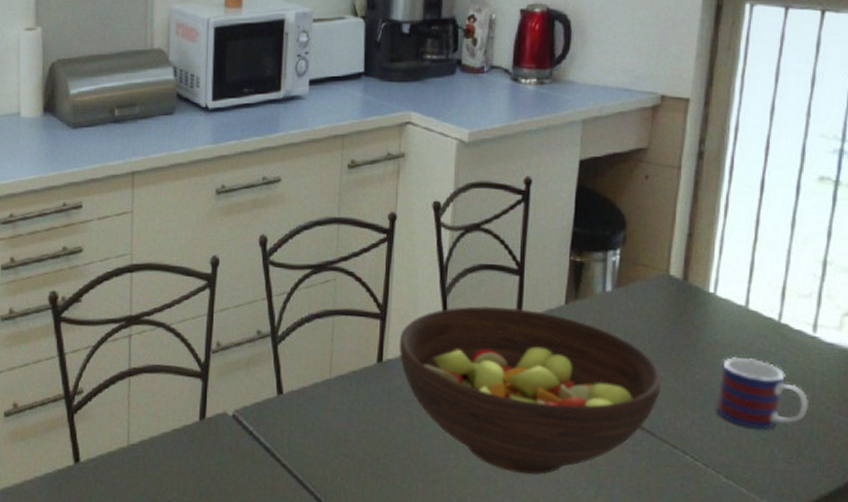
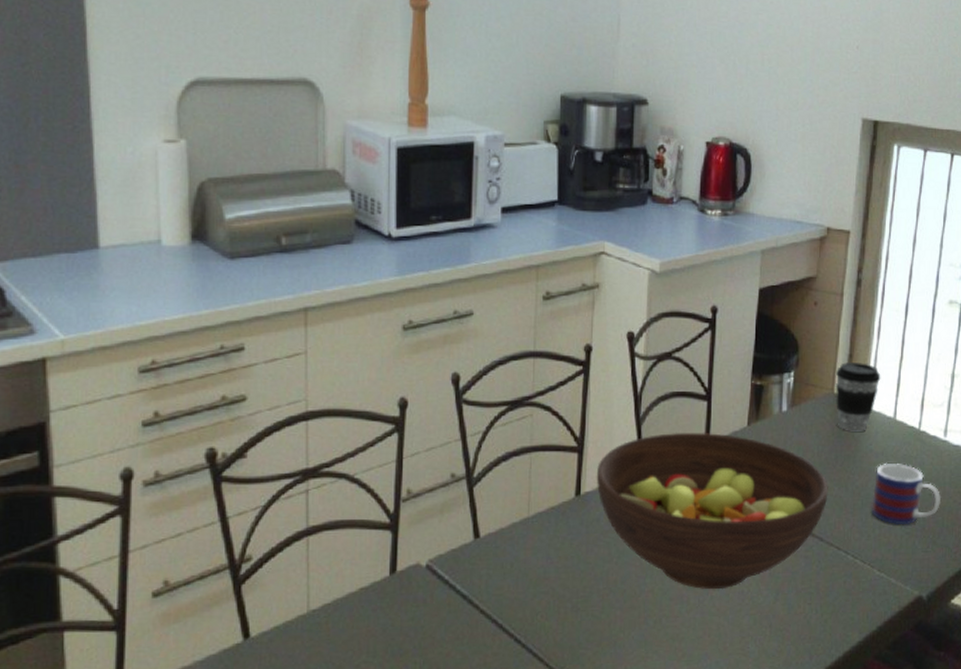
coffee cup: none [670,241,729,319] -> present [835,361,881,431]

